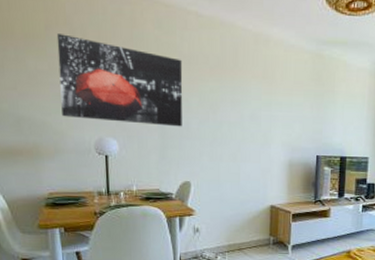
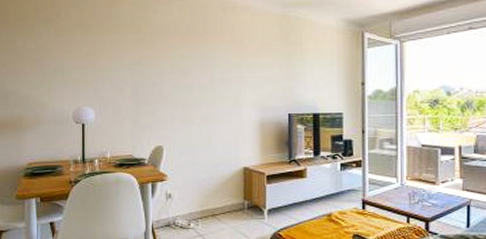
wall art: present [56,34,183,127] -> none [44,16,156,93]

